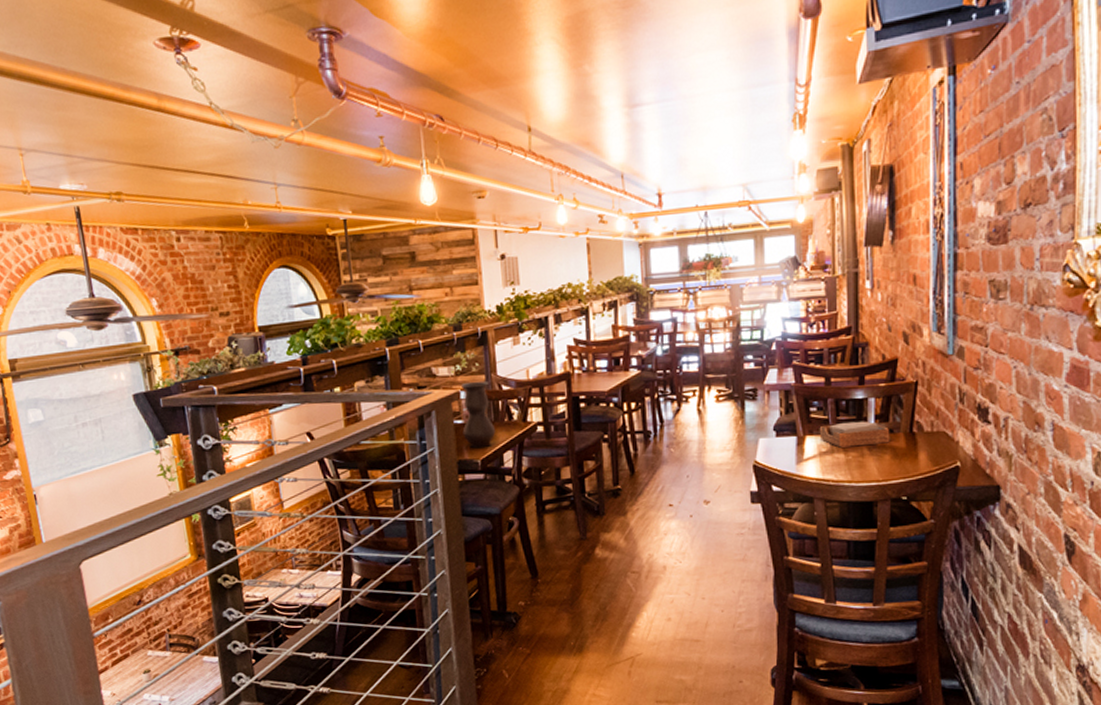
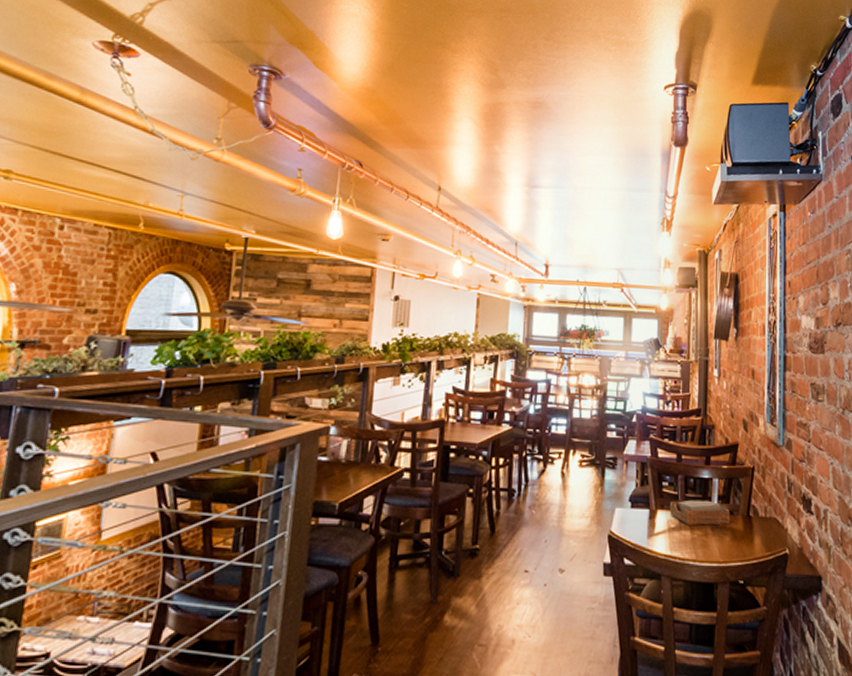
vase: present [460,380,496,449] -> none [325,417,362,490]

